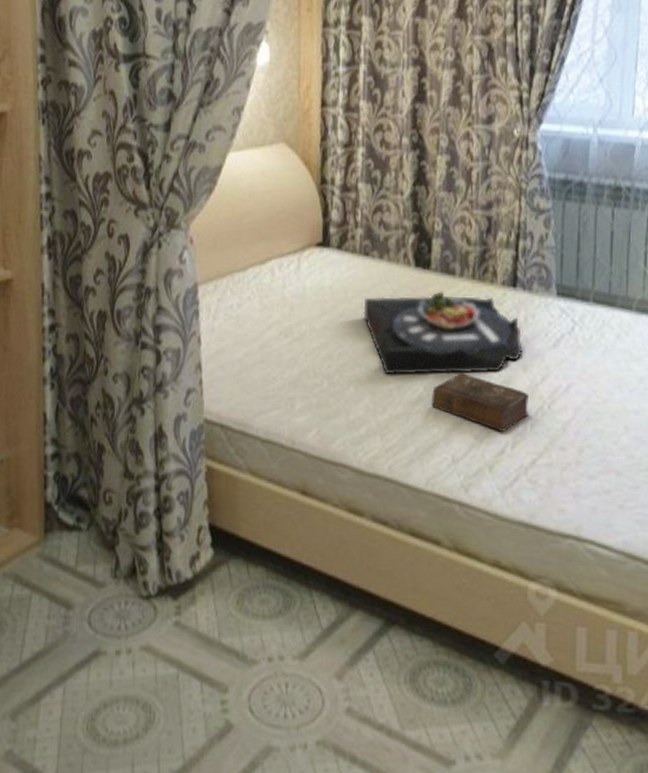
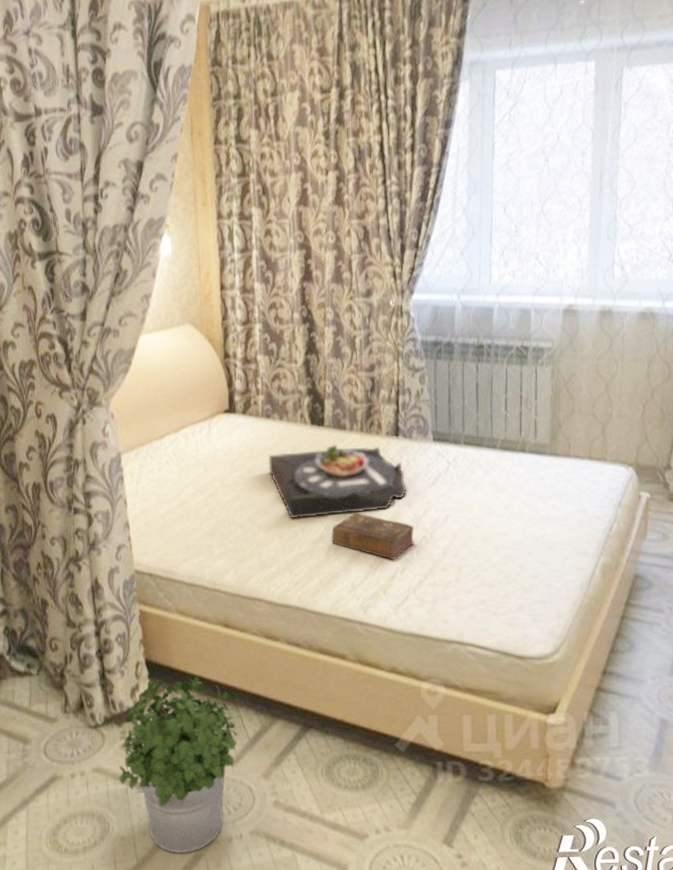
potted plant: none [170,548,310,759] -> present [118,676,238,853]

